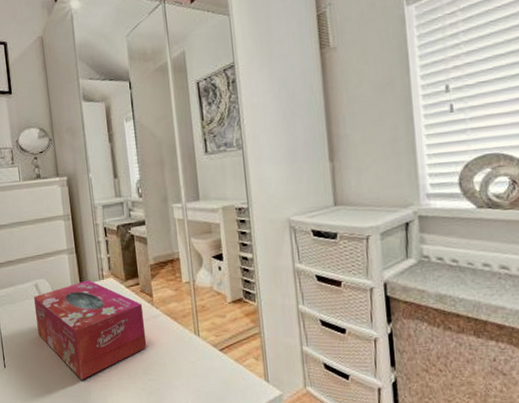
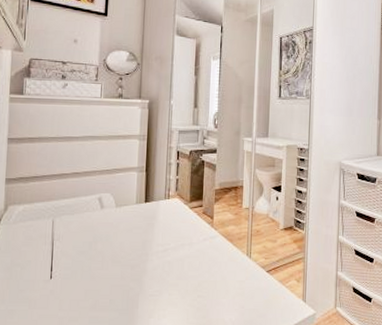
tissue box: present [33,280,147,380] -> none [94,198,203,294]

